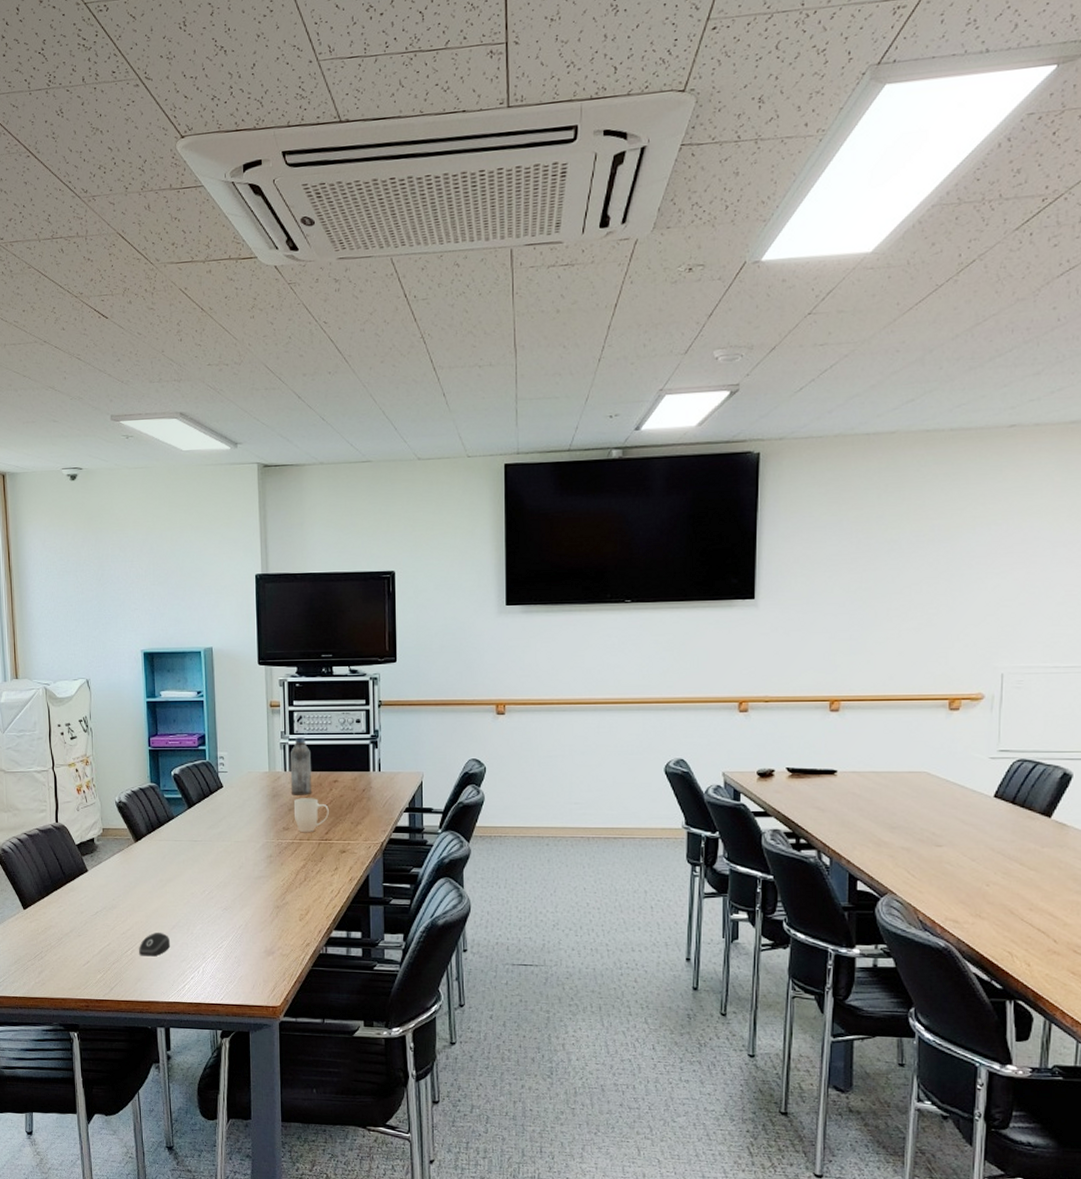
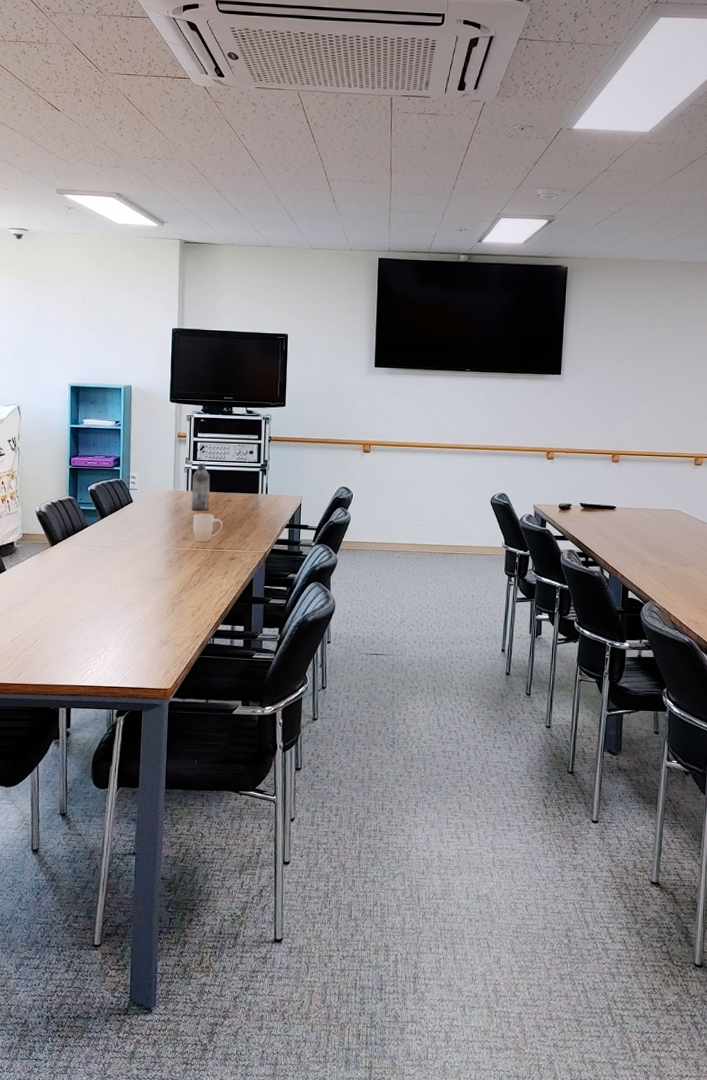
computer mouse: present [139,933,171,956] -> none [48,625,77,645]

